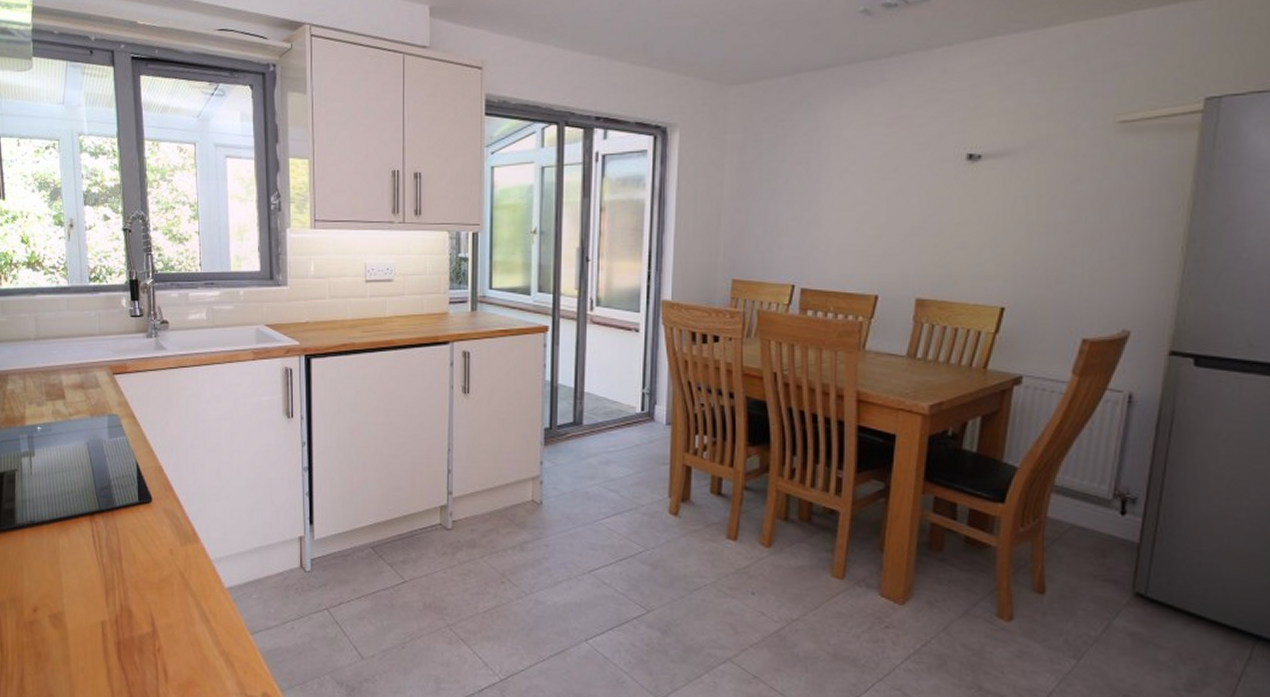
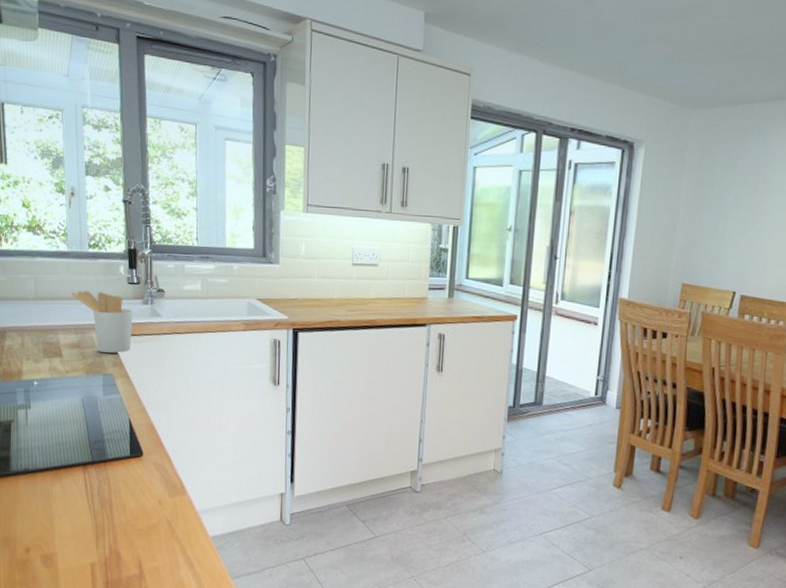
utensil holder: none [72,327,137,392] -> present [71,291,133,353]

